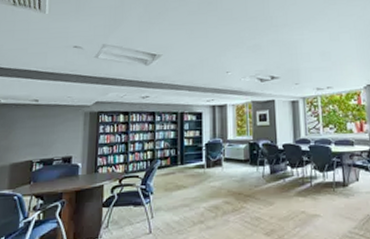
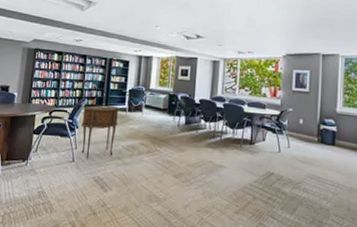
side table: none [156,163,197,228] -> present [81,105,120,159]

